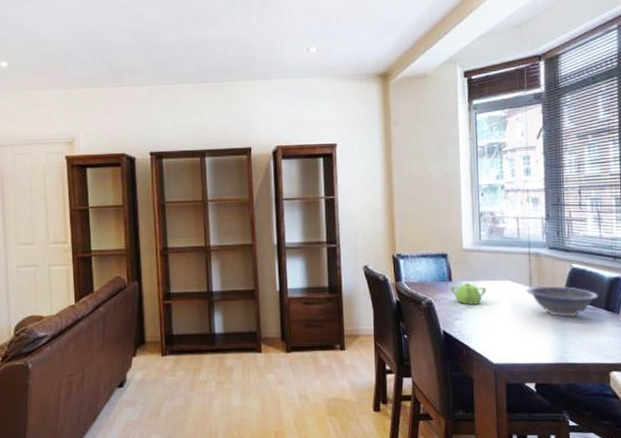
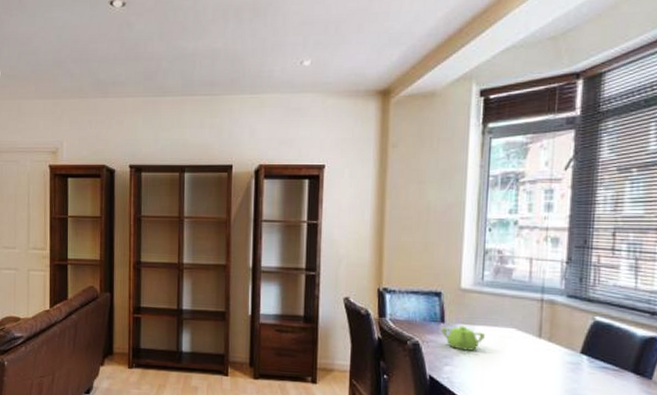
decorative bowl: present [526,285,599,317] -> none [534,337,627,377]

